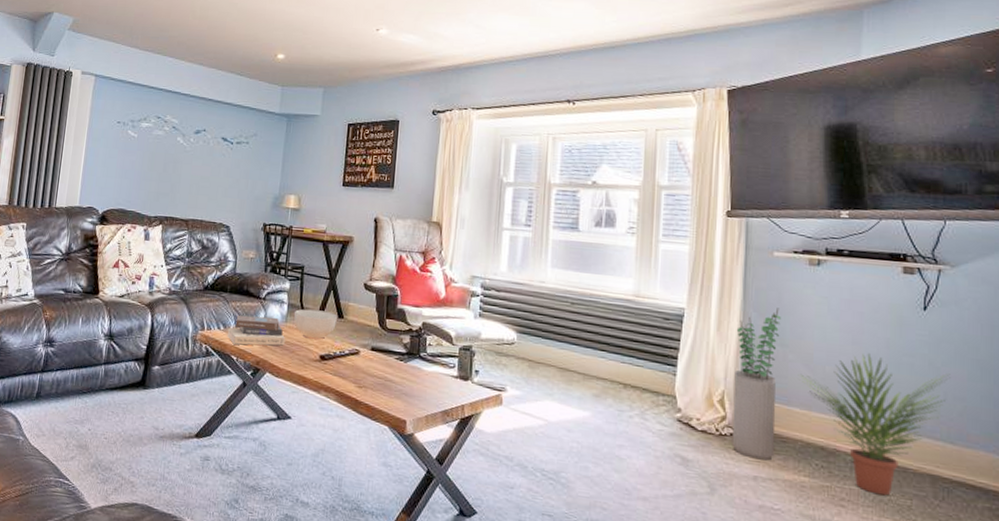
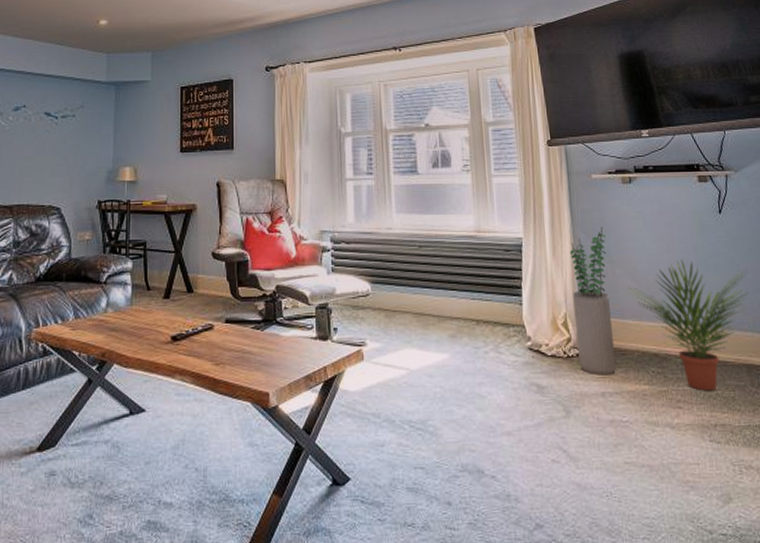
books: present [227,314,286,346] -> none [66,301,133,338]
bowl: present [293,309,338,340] -> none [139,287,188,320]

